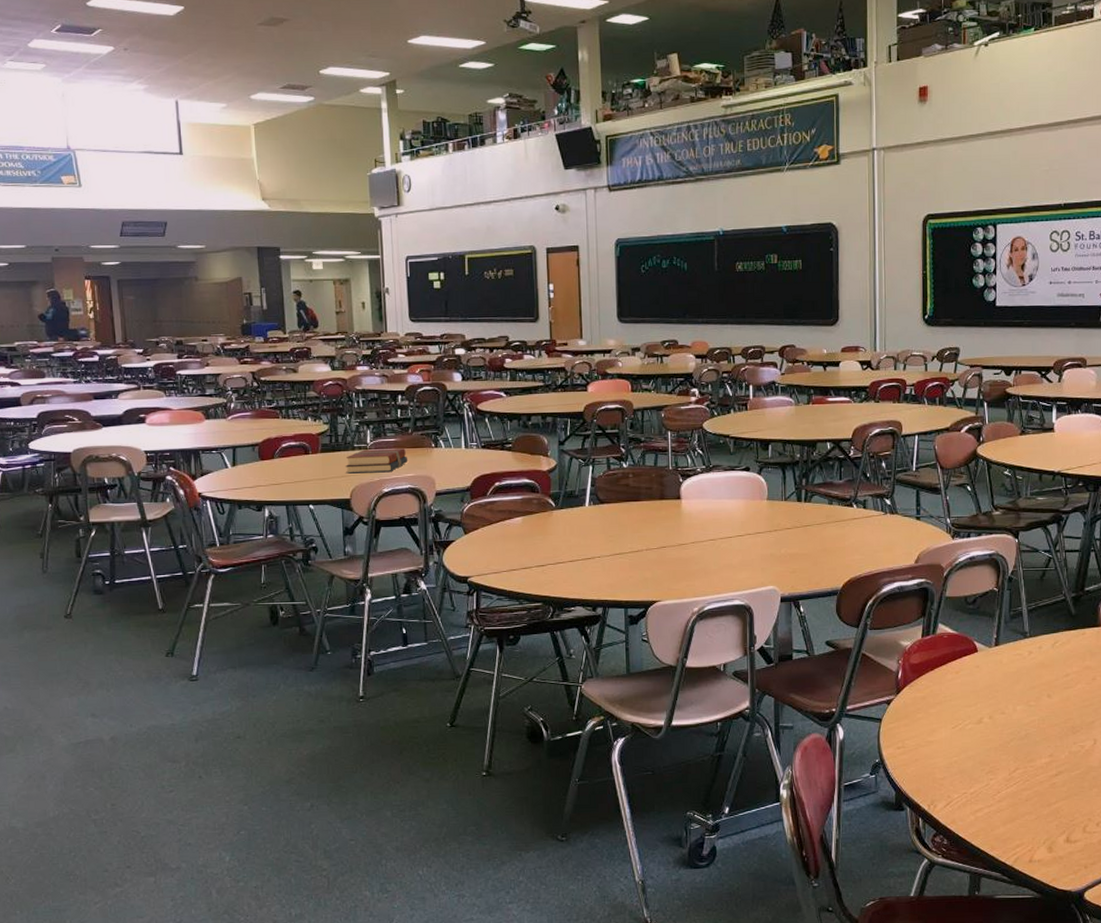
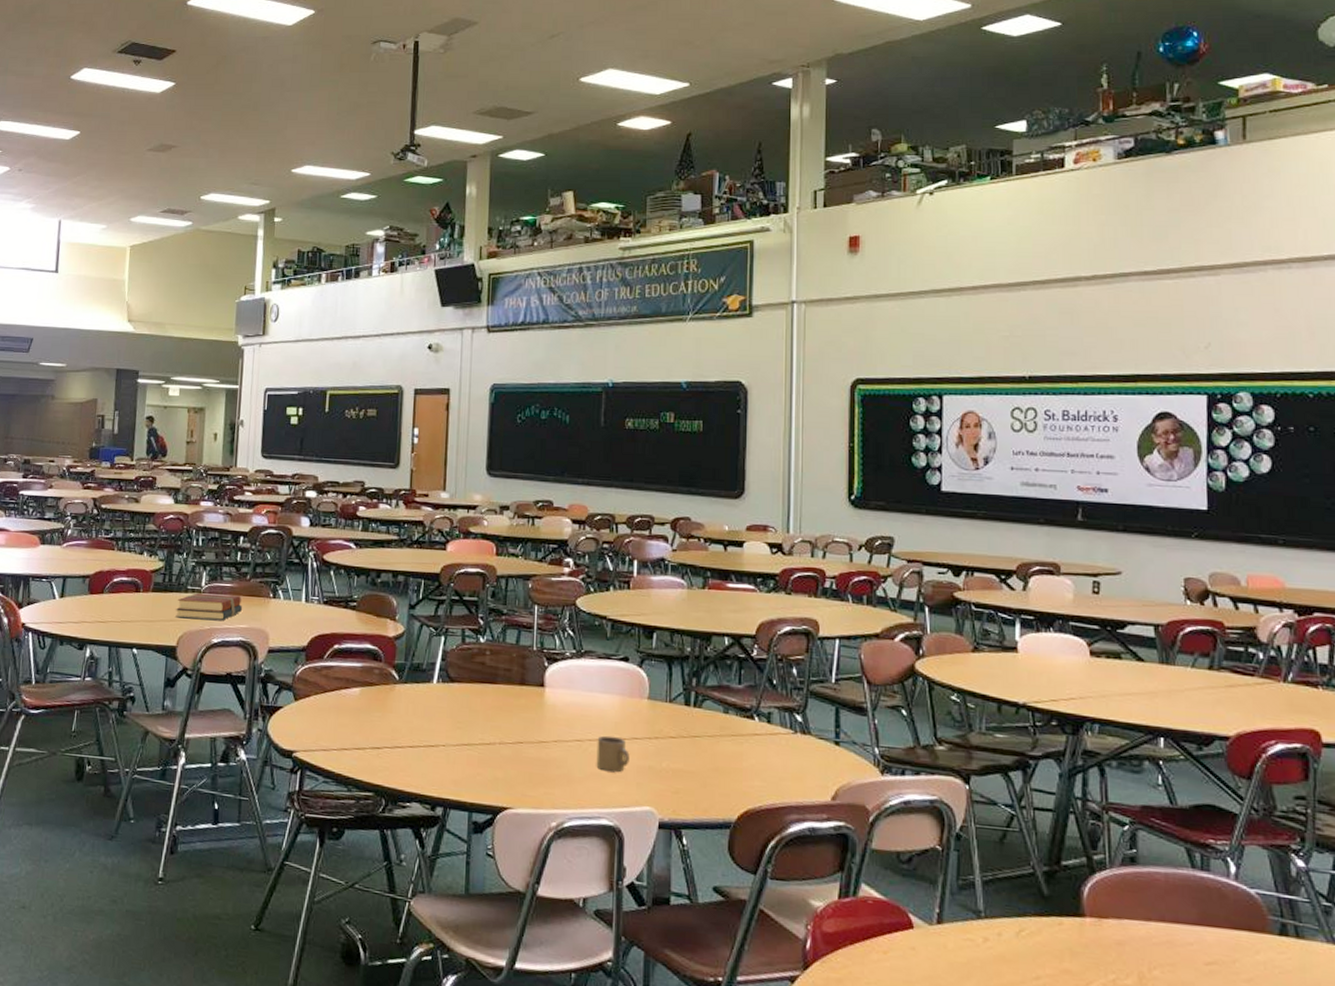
mug: none [727,533,755,561] -> present [596,735,630,772]

